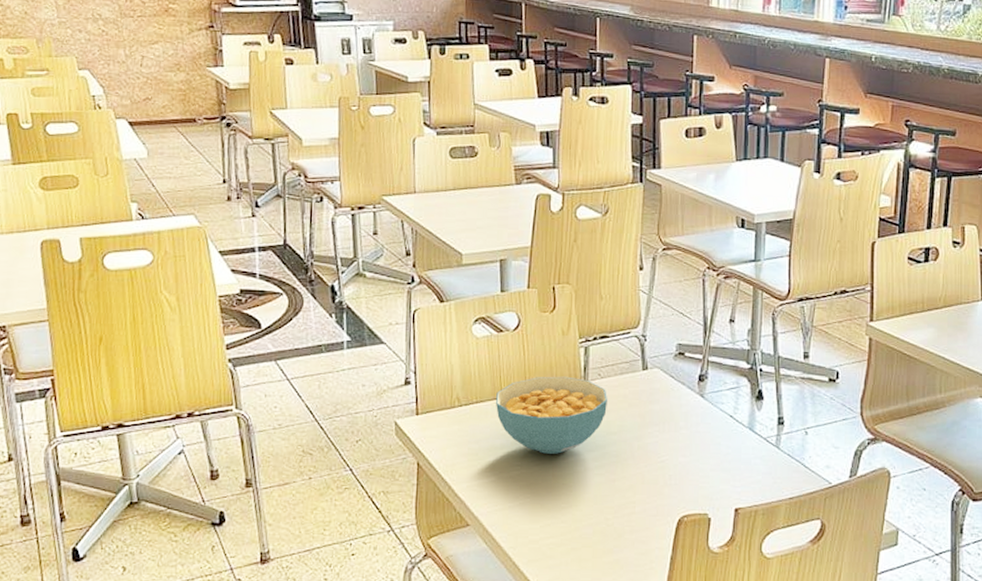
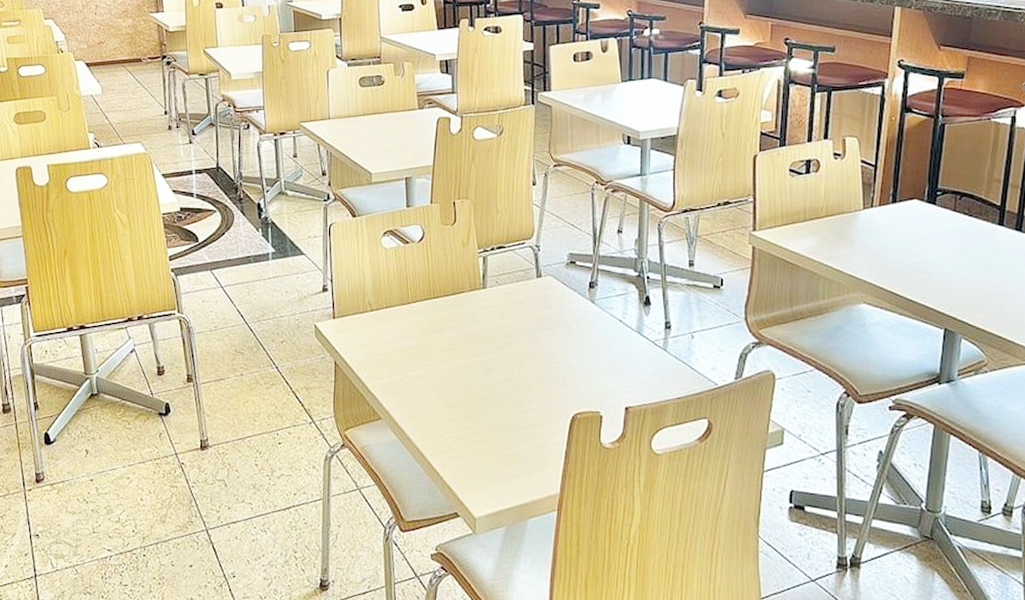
cereal bowl: present [496,376,607,454] -> none [404,283,505,355]

